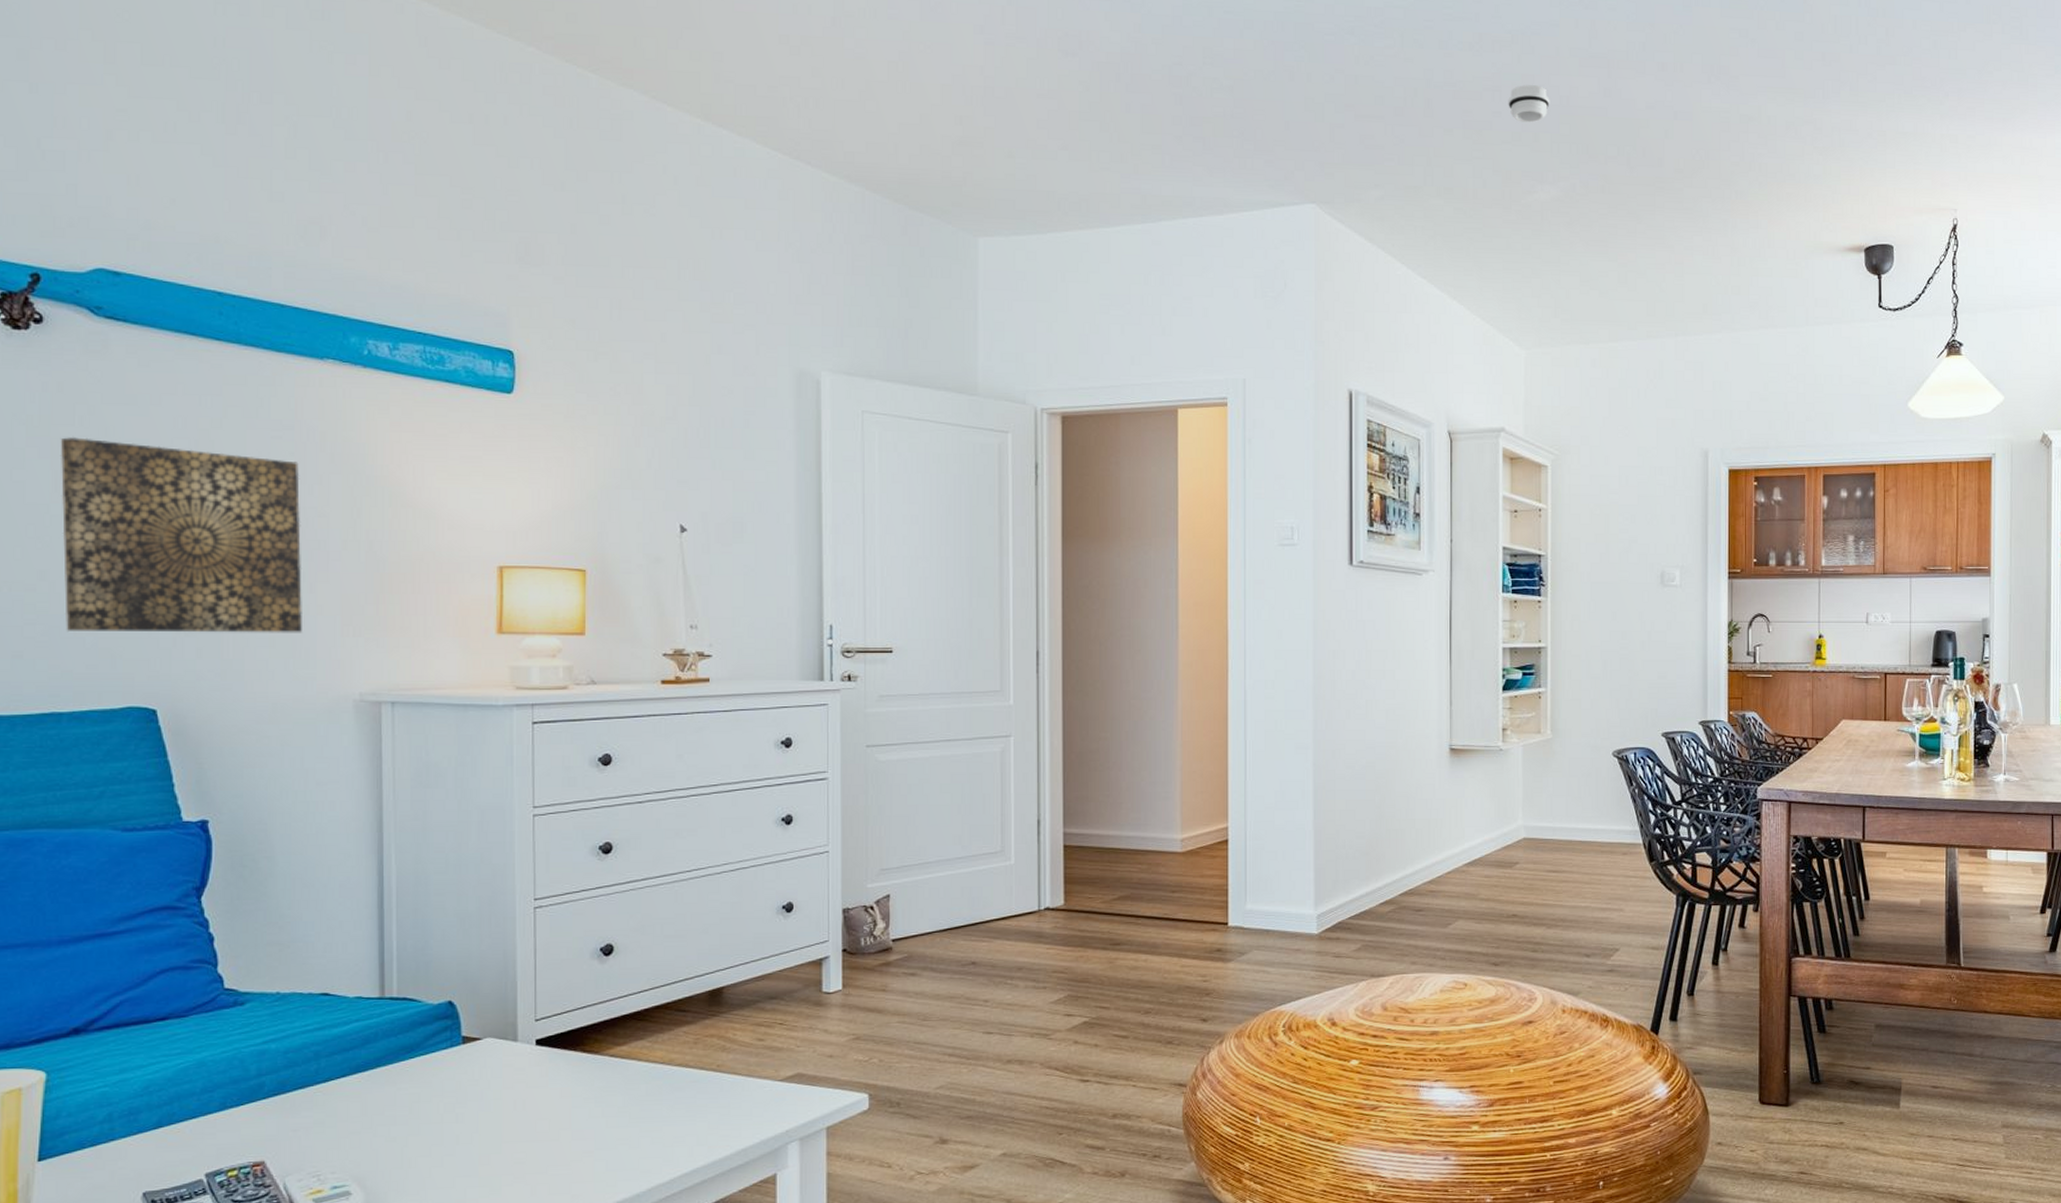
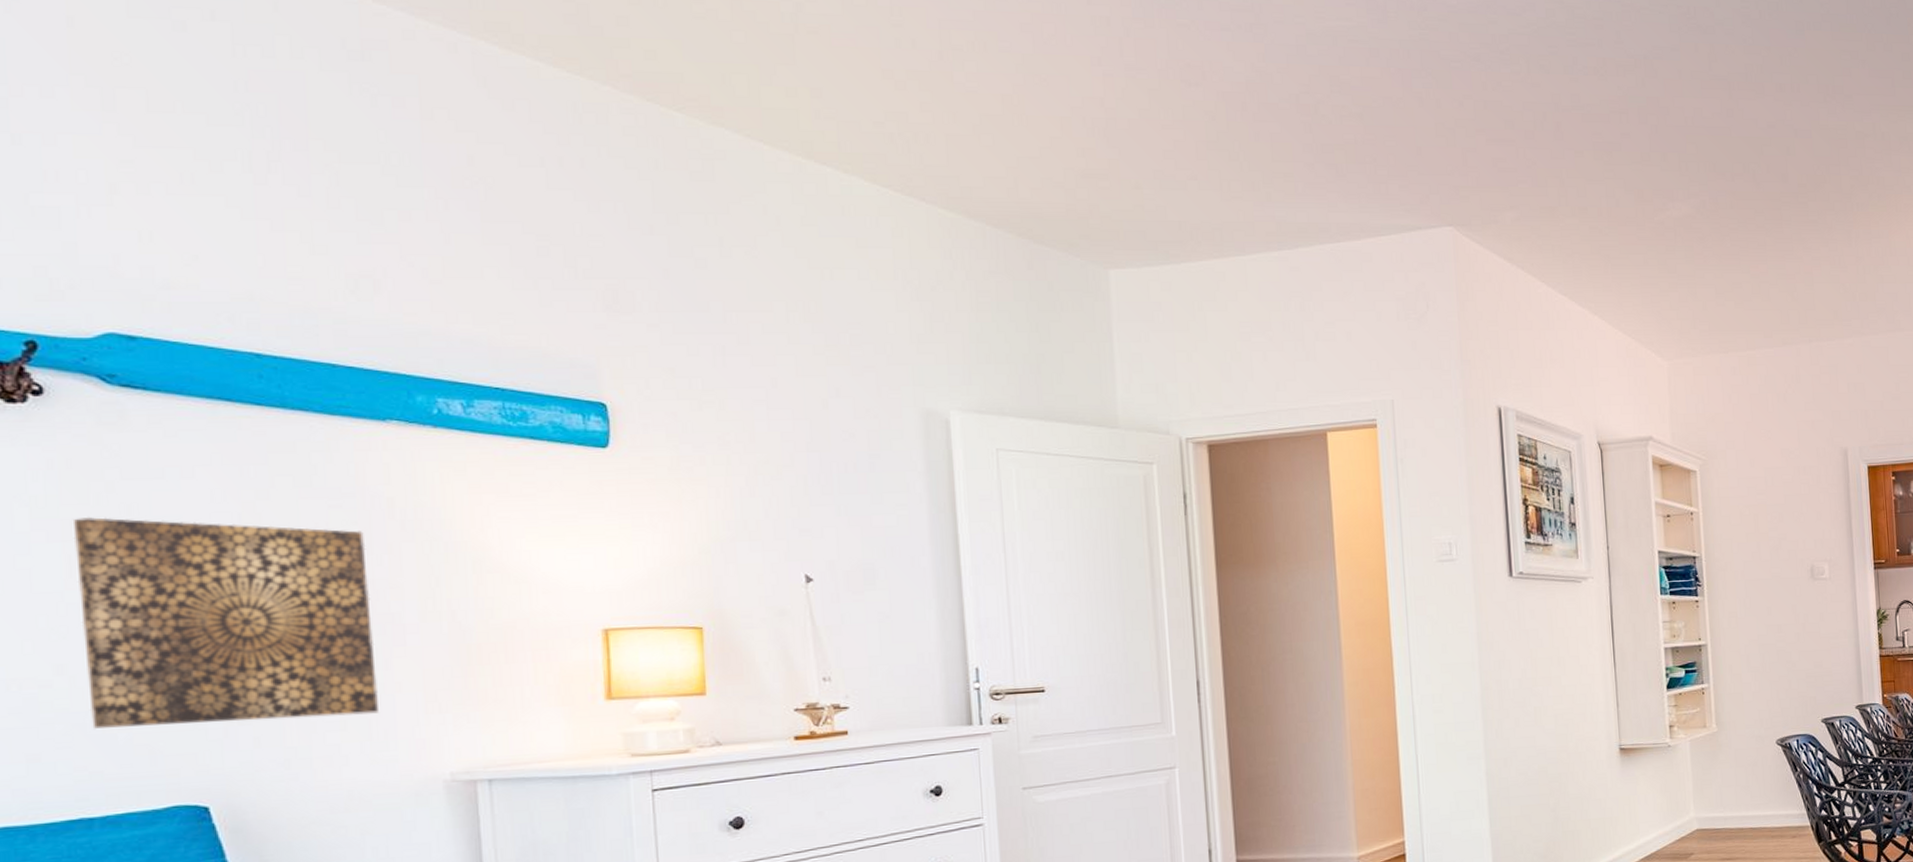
smoke detector: present [1508,85,1550,123] -> none [1635,107,1676,143]

